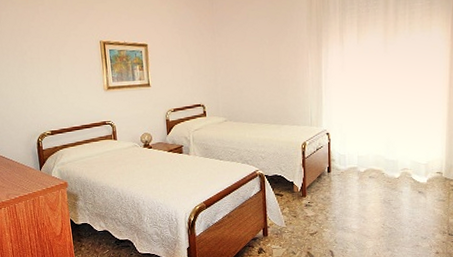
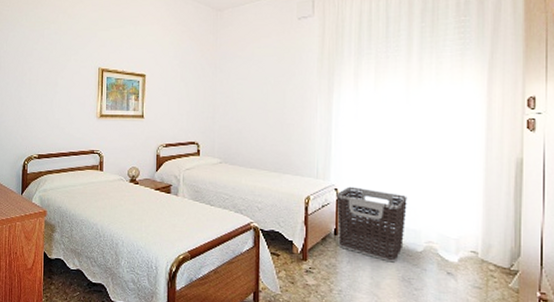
clothes hamper: none [328,130,387,190] -> present [336,186,407,263]

